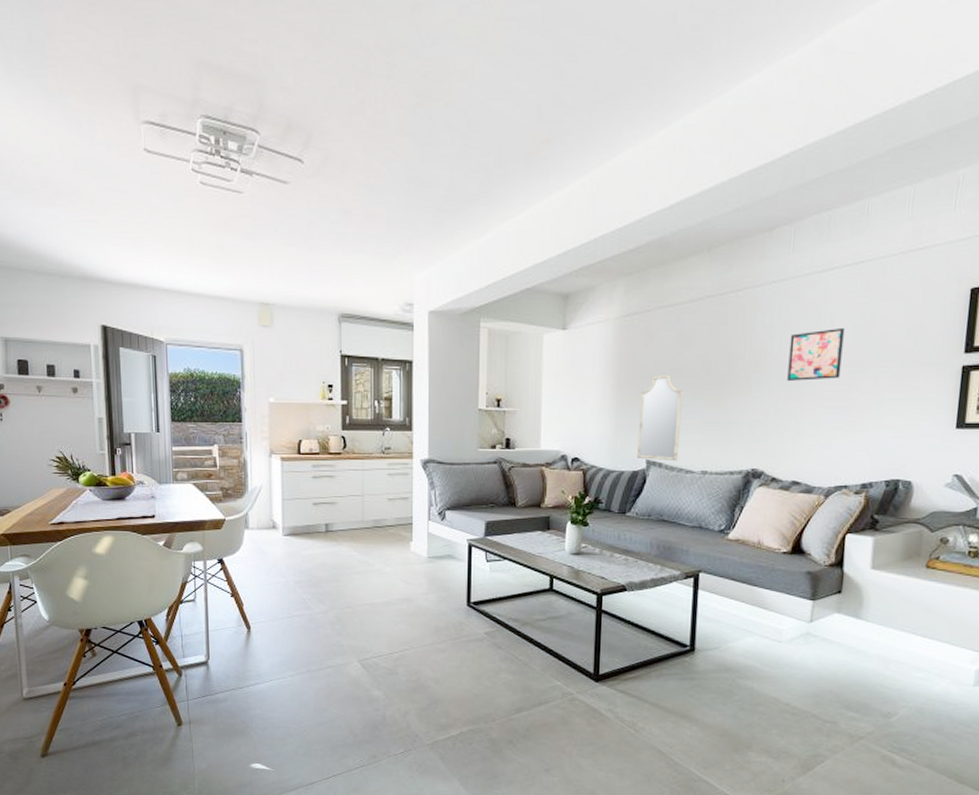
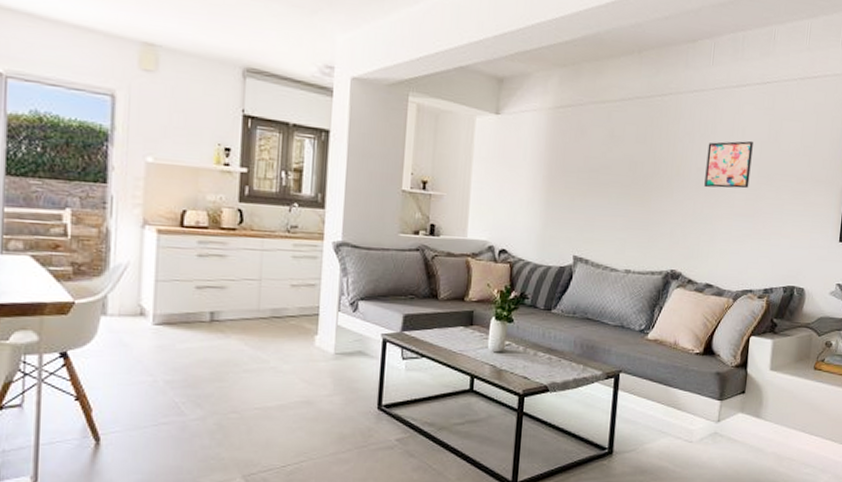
home mirror: present [637,374,683,462] -> none [565,170,611,259]

